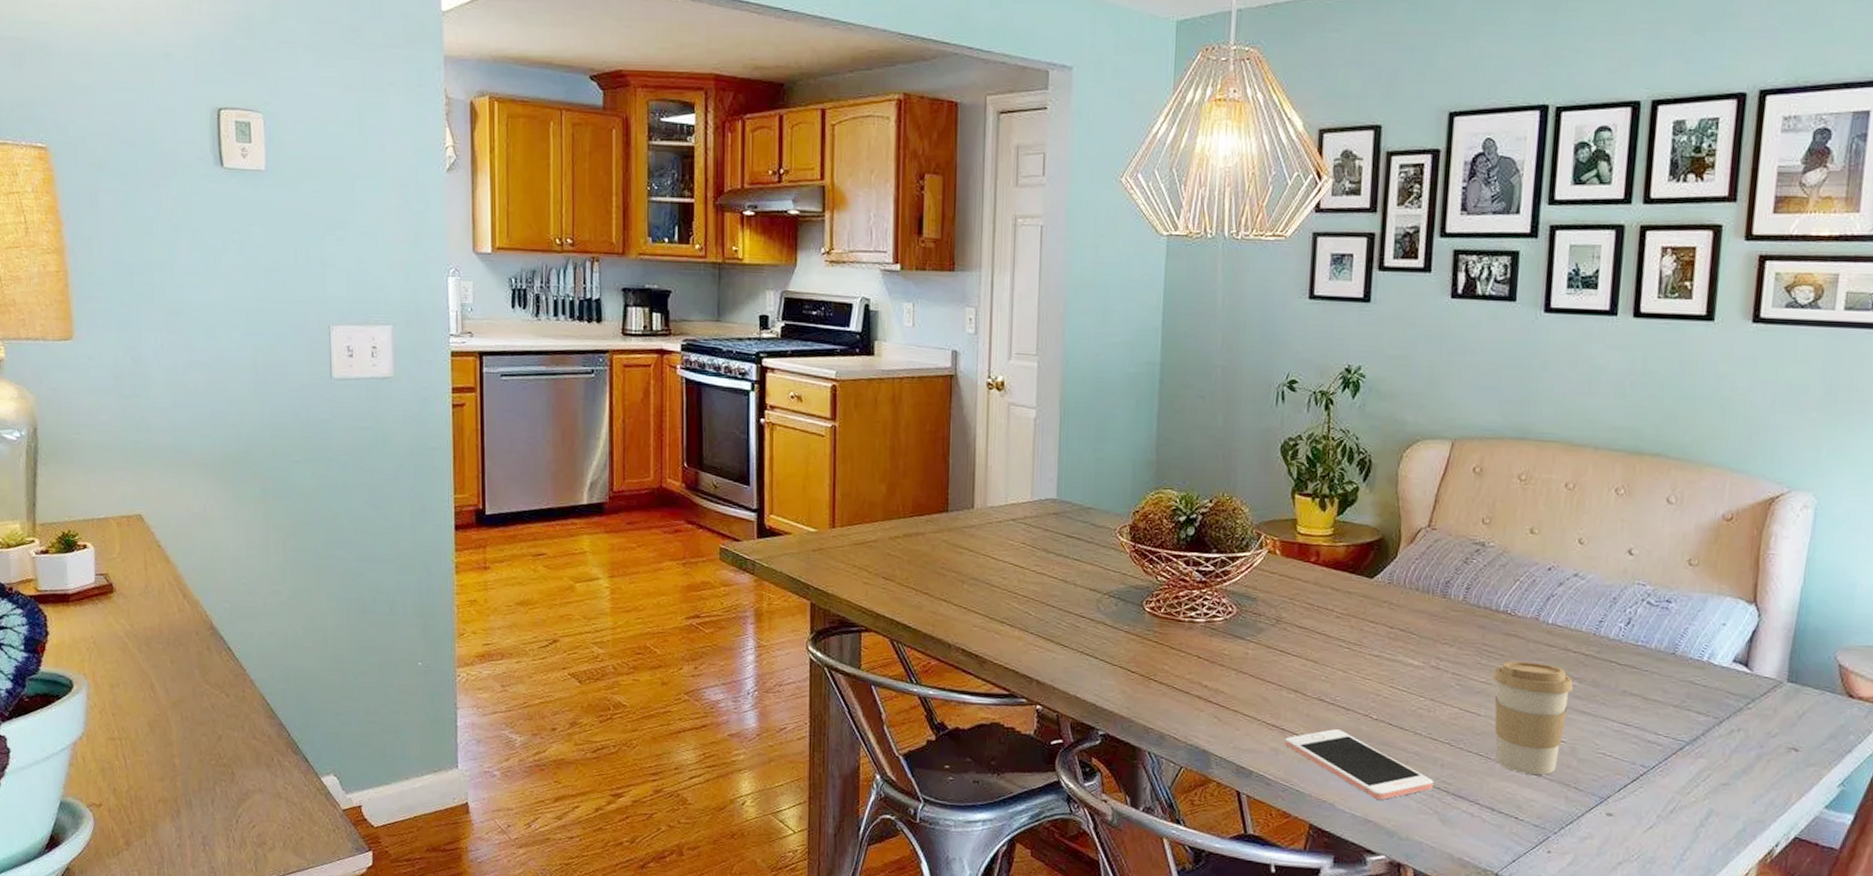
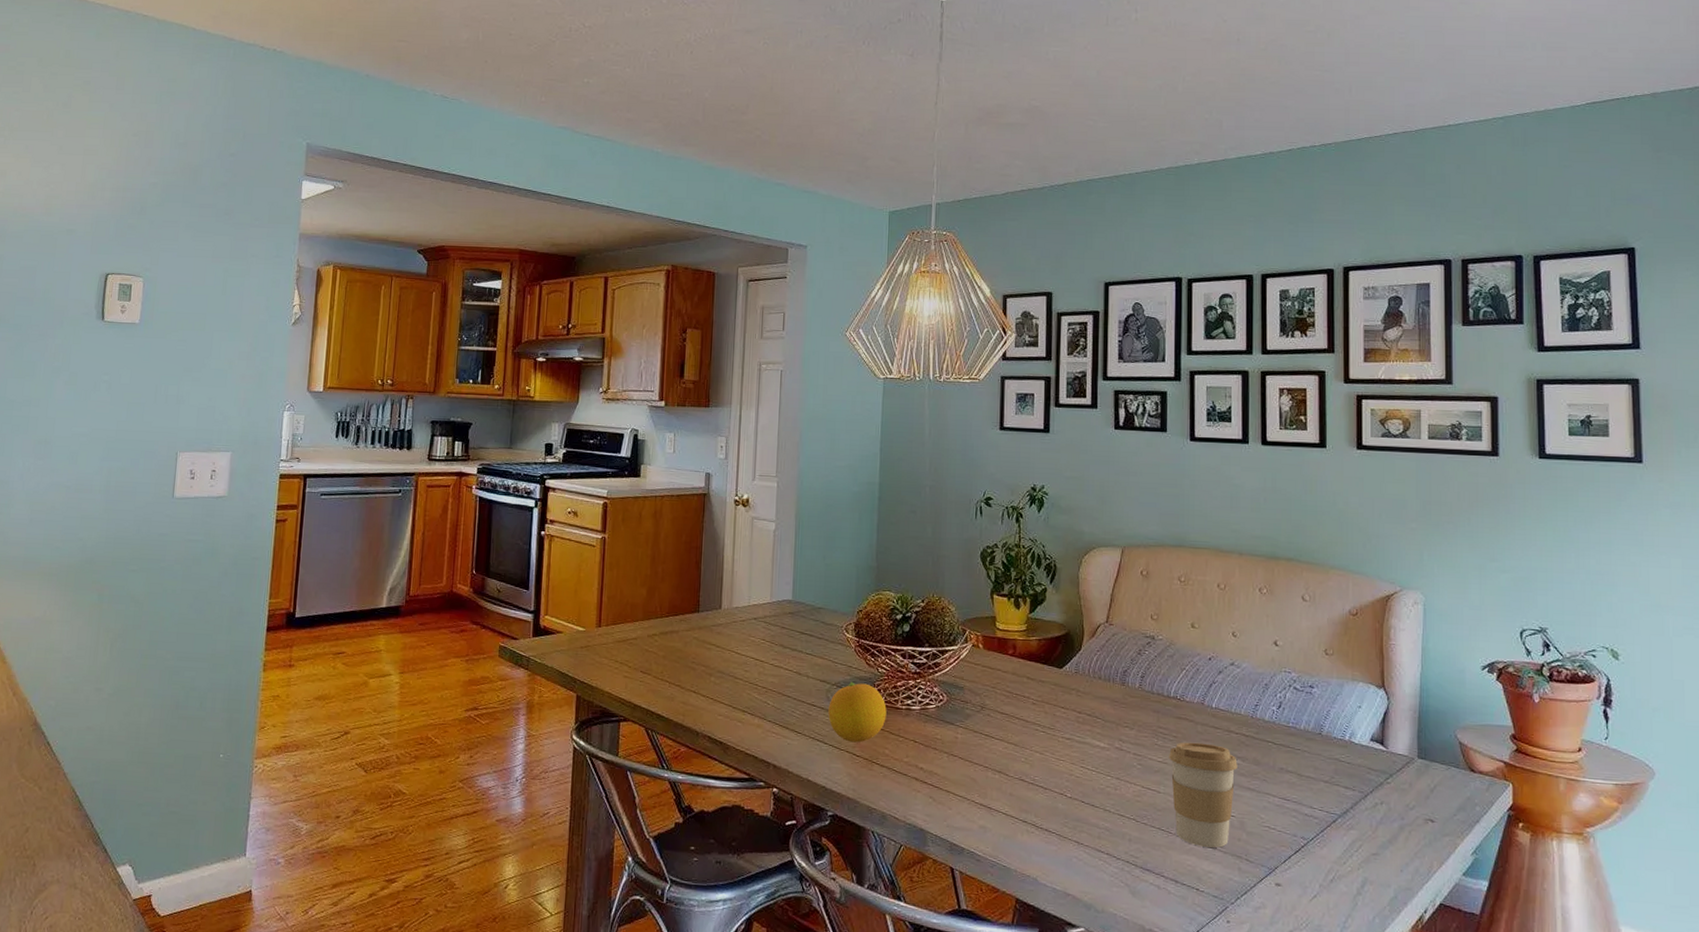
fruit: none [1099,590,1167,658] -> present [828,681,887,743]
cell phone: present [1284,729,1434,800] -> none [991,807,1123,874]

